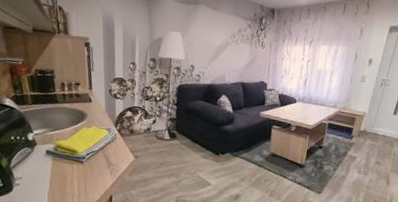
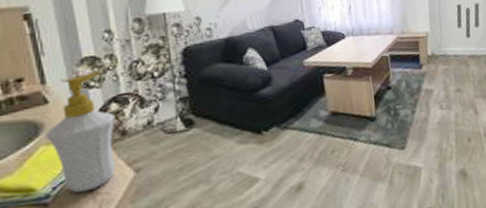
soap bottle: none [87,88,129,162] -> present [45,71,115,193]

